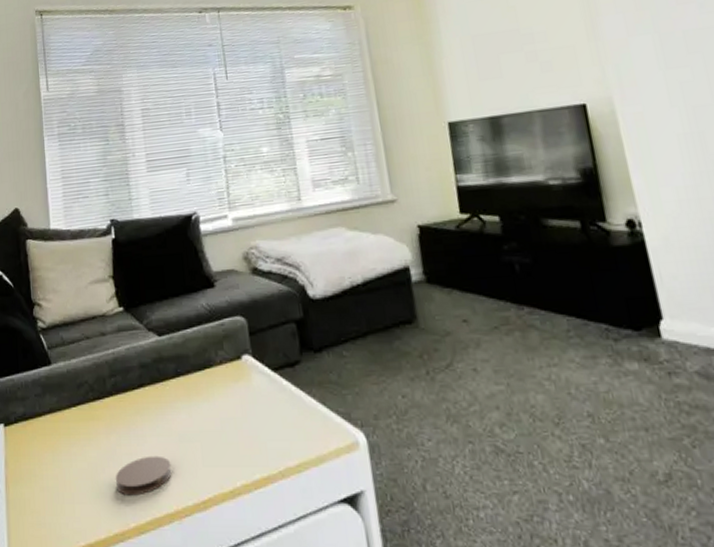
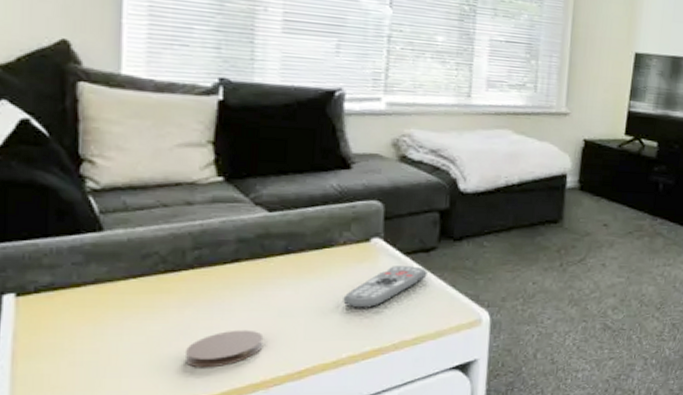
remote control: none [228,383,297,431] -> present [343,266,427,308]

